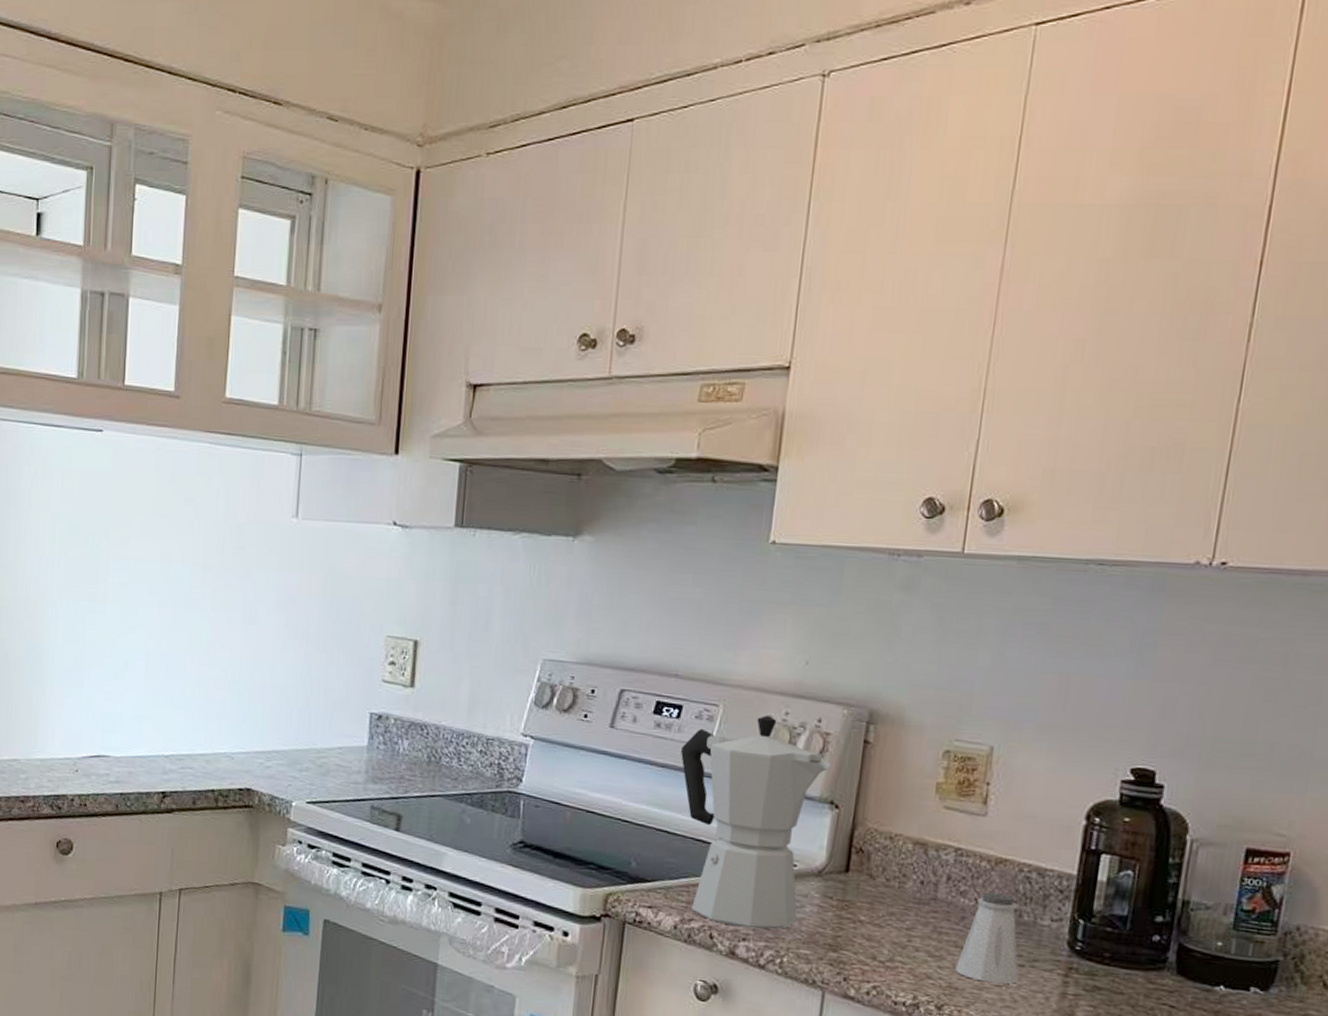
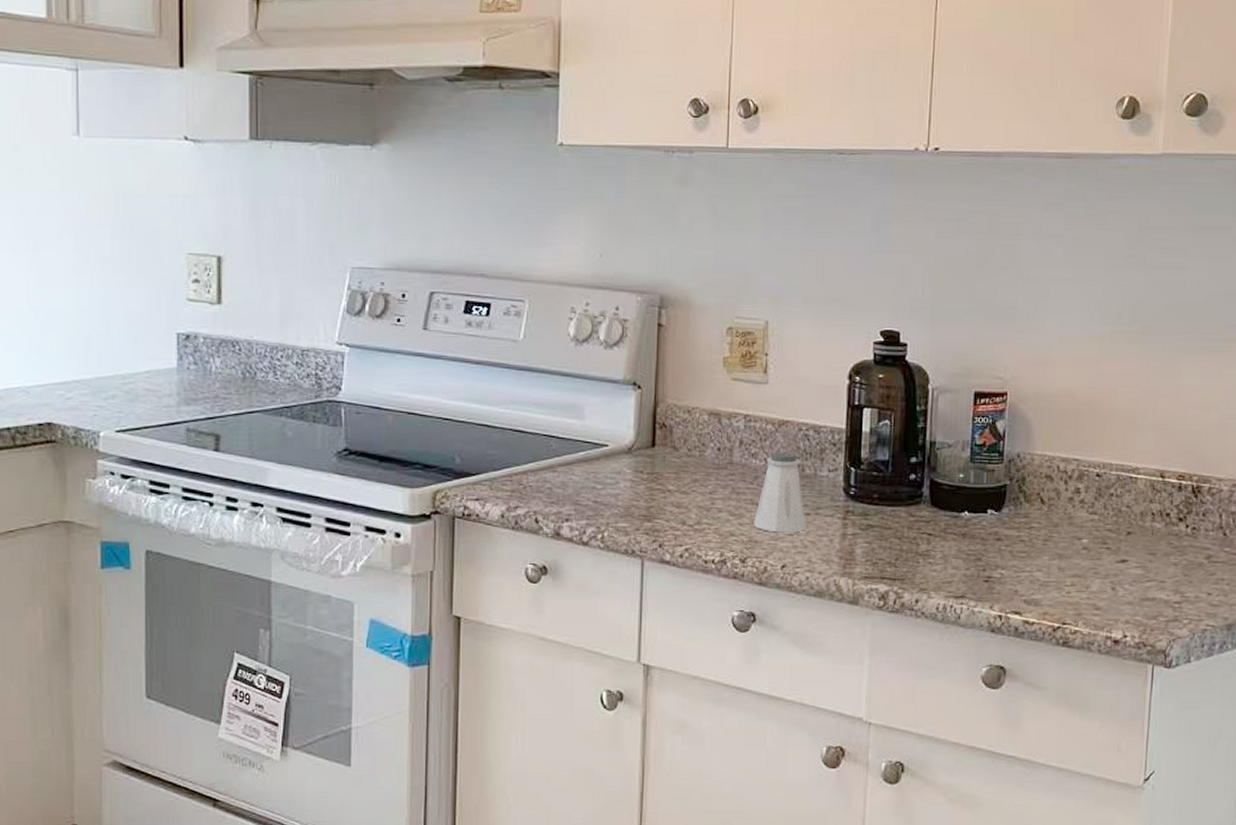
moka pot: present [681,714,832,930] -> none [493,306,632,509]

